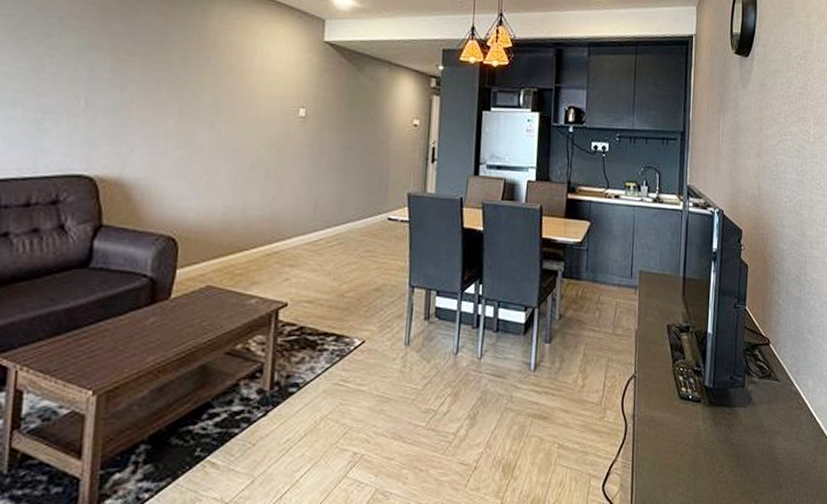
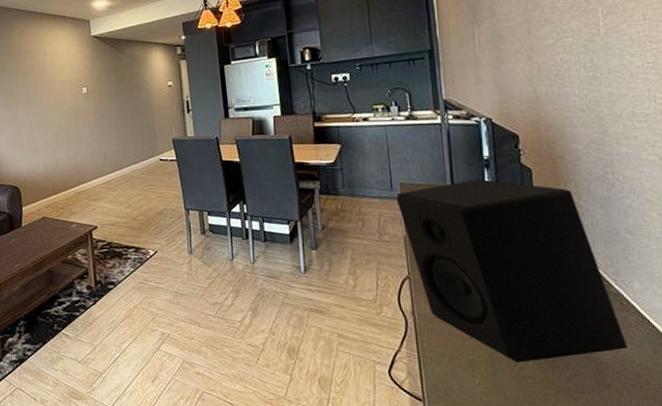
speaker: none [634,271,798,467] -> present [396,178,627,363]

